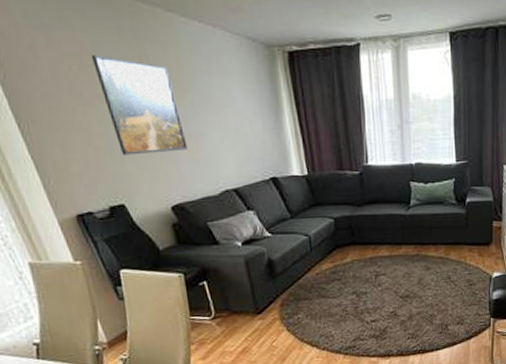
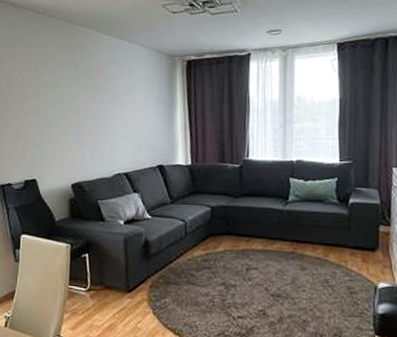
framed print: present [91,54,188,155] -> none [36,63,94,140]

